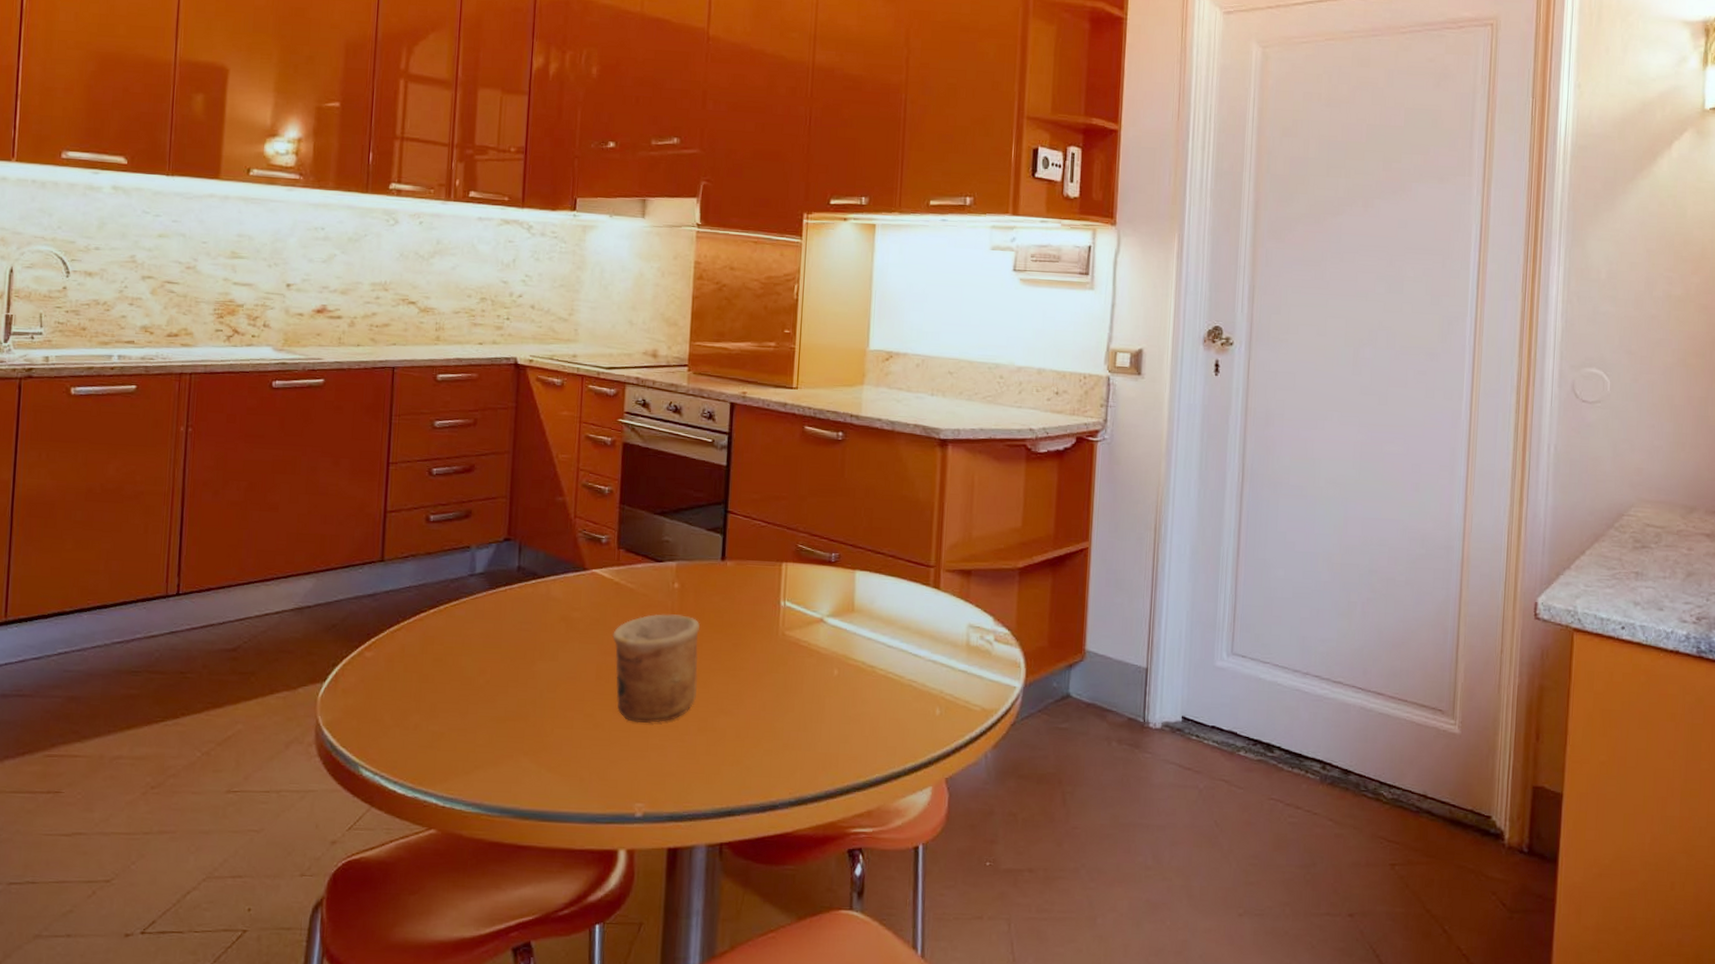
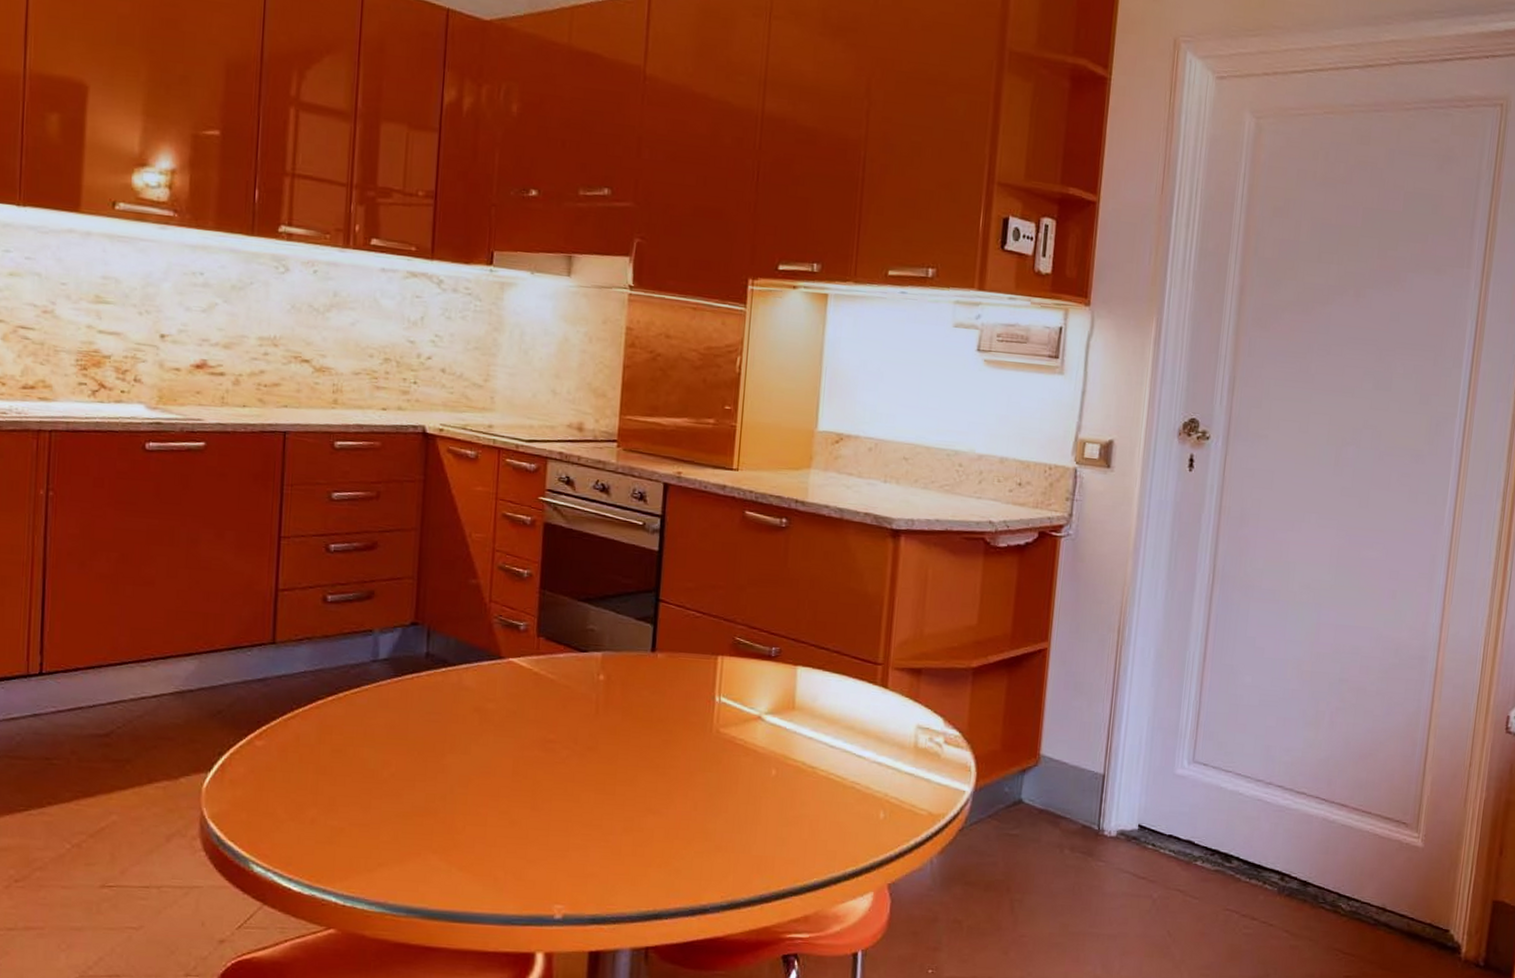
cup: present [612,614,700,723] -> none [531,707,627,822]

